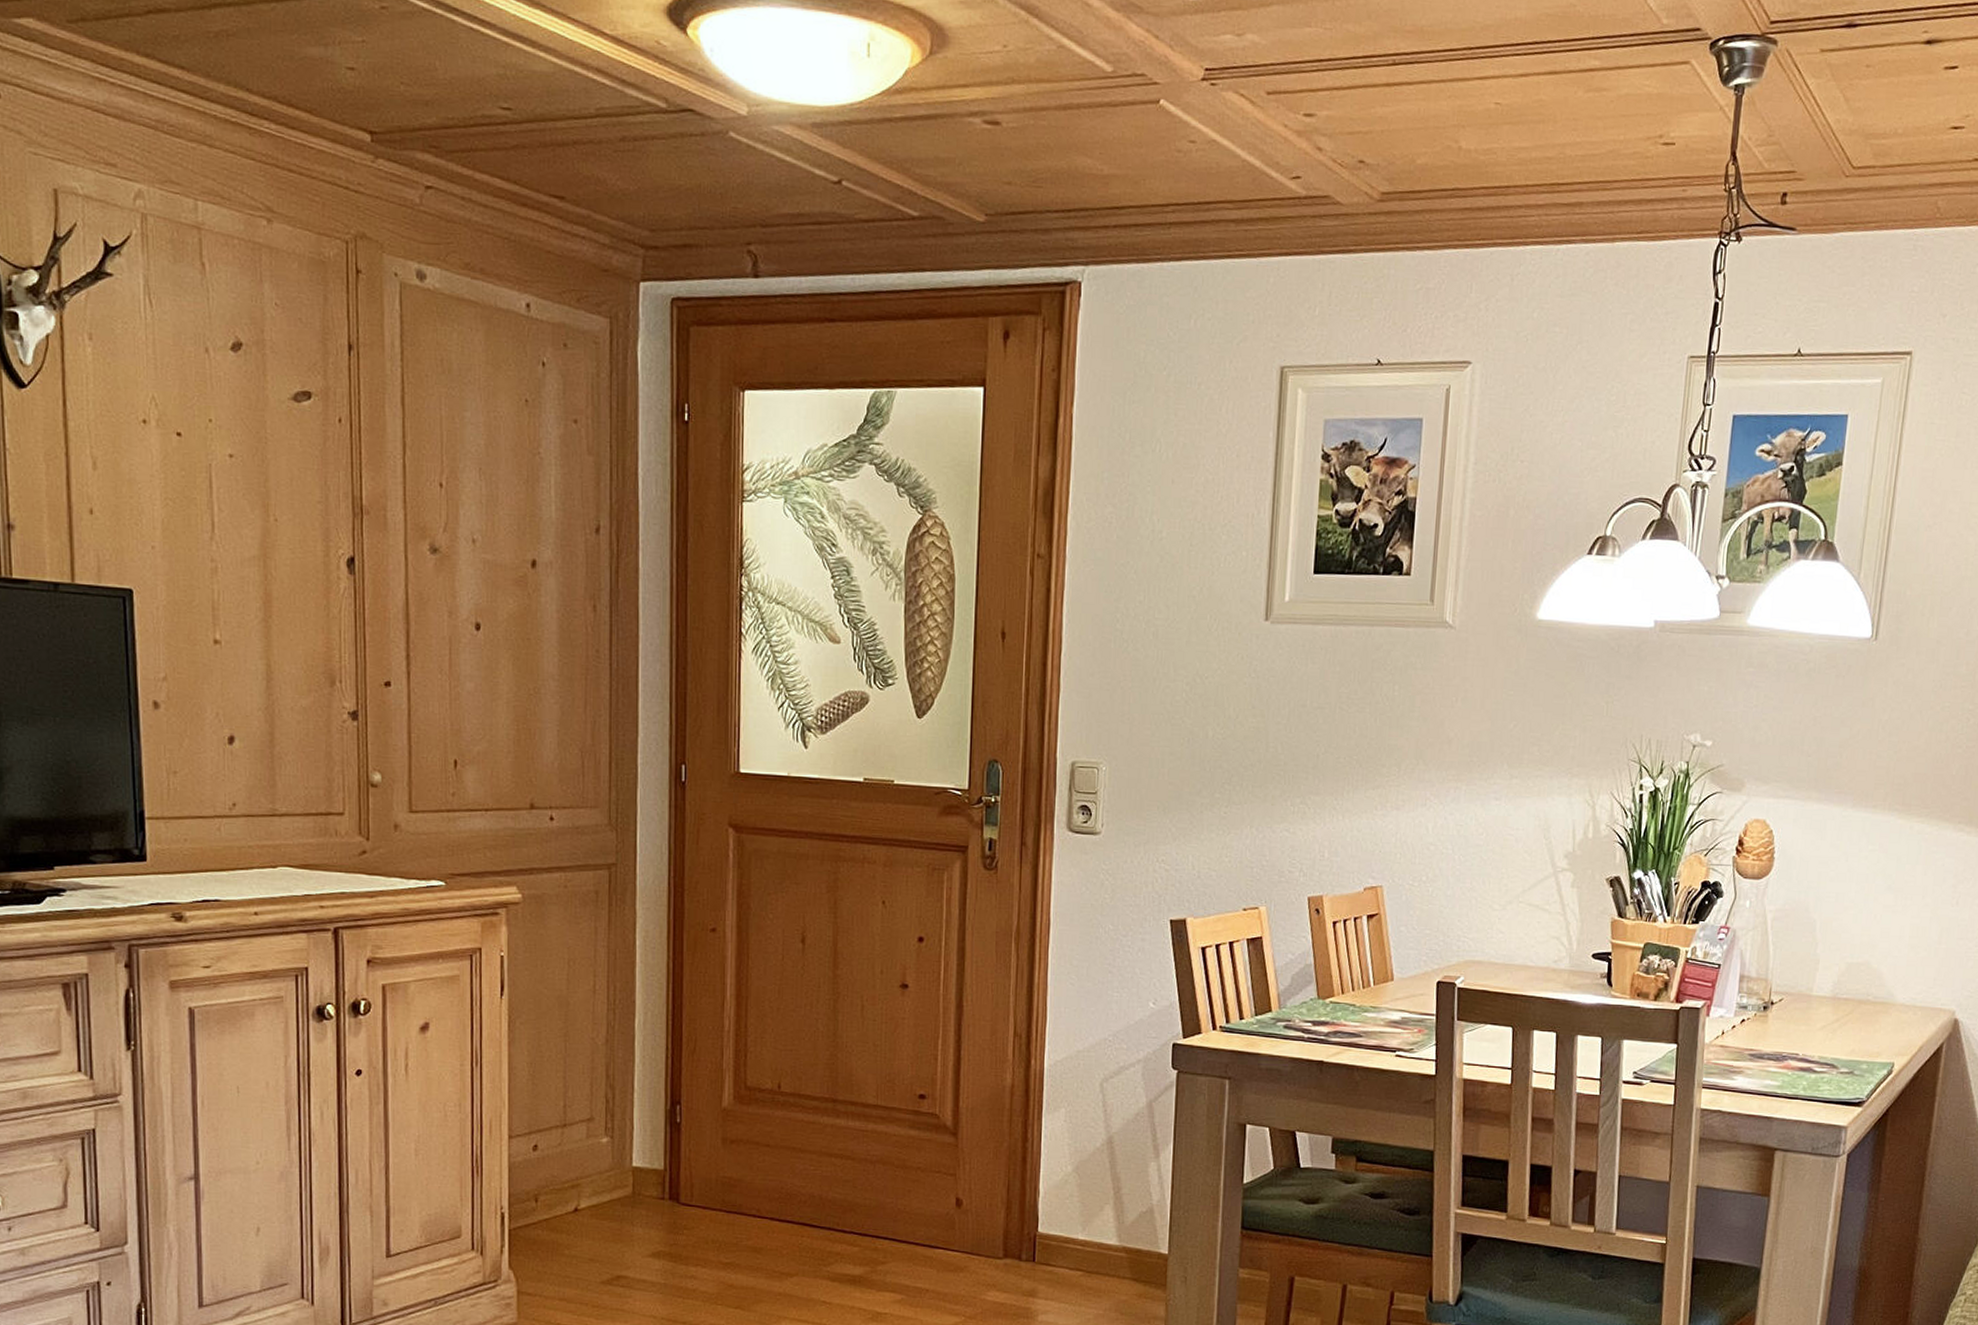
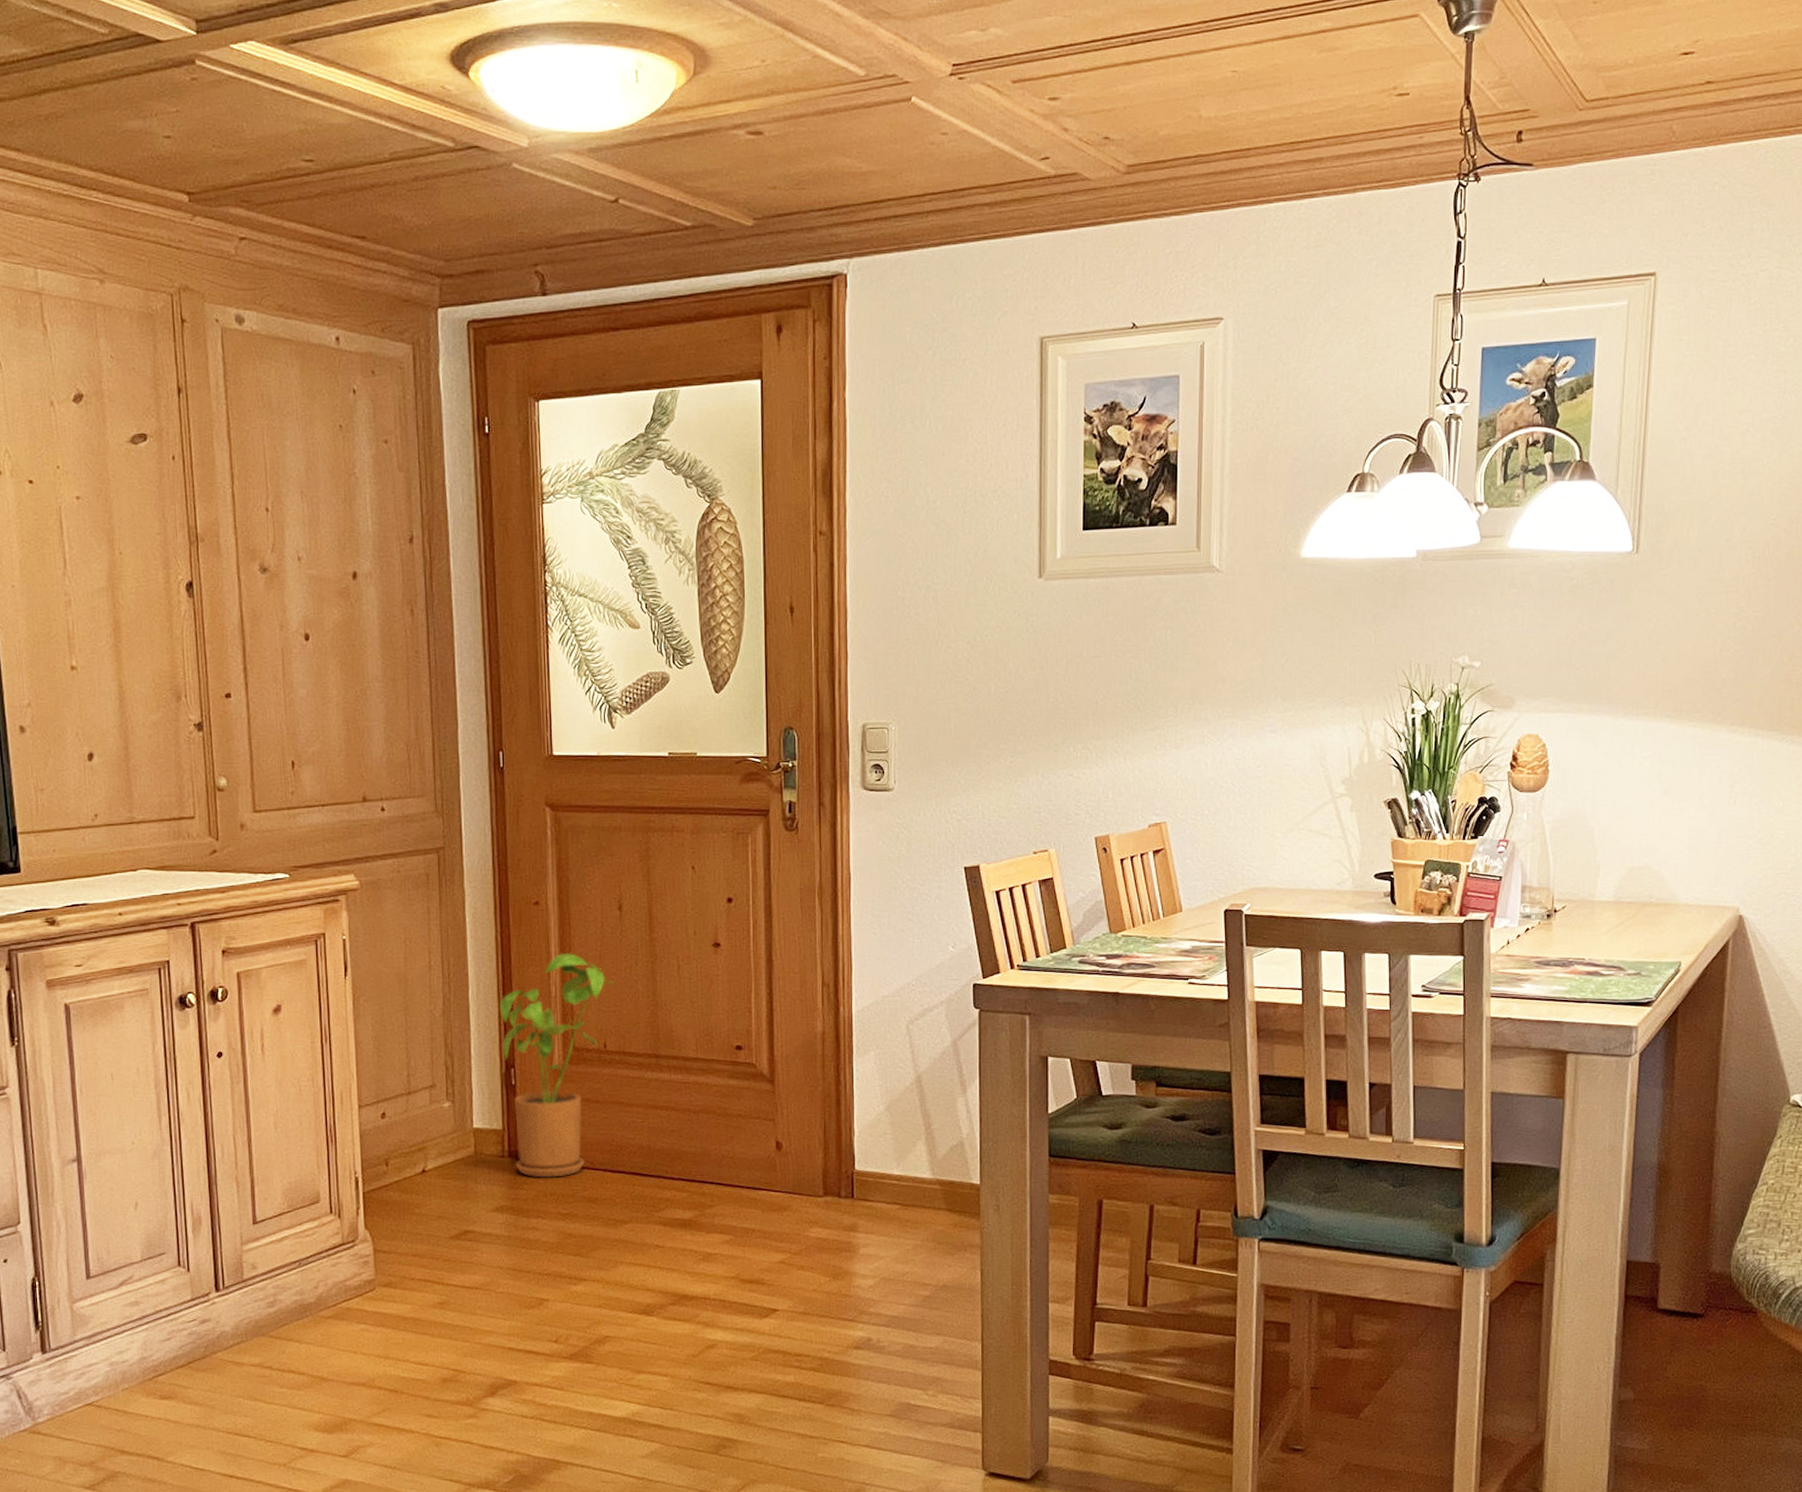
house plant: none [668,985,792,1224] -> present [499,953,614,1178]

